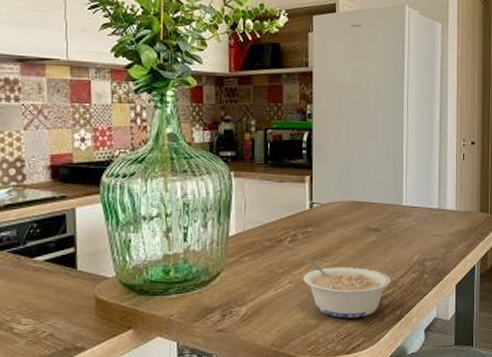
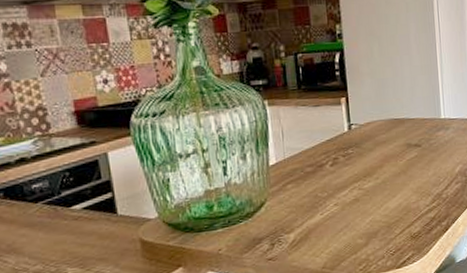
legume: present [302,259,391,318] -> none [347,180,435,235]

